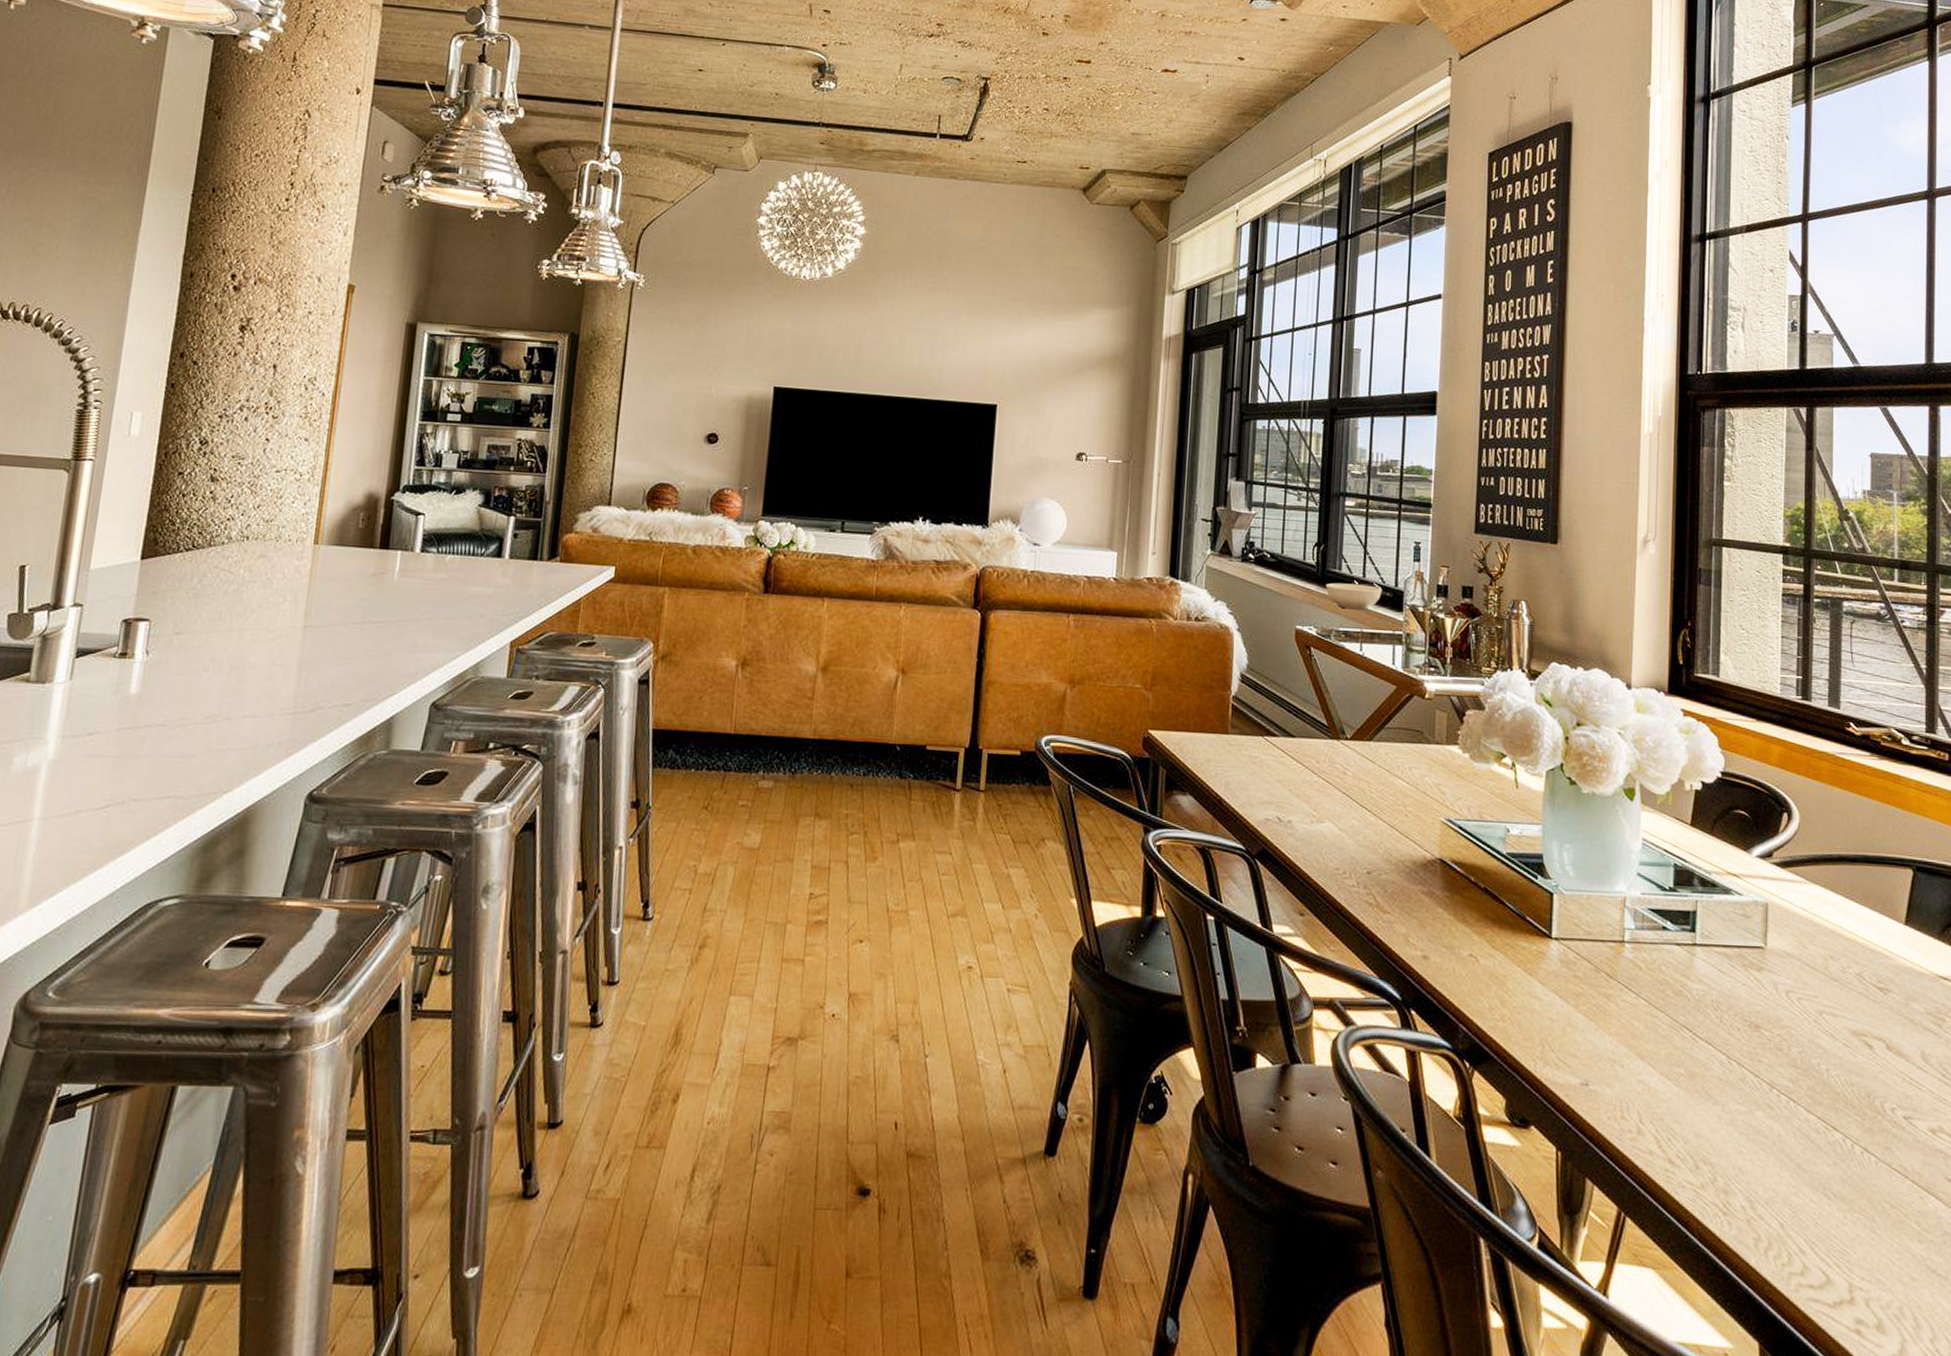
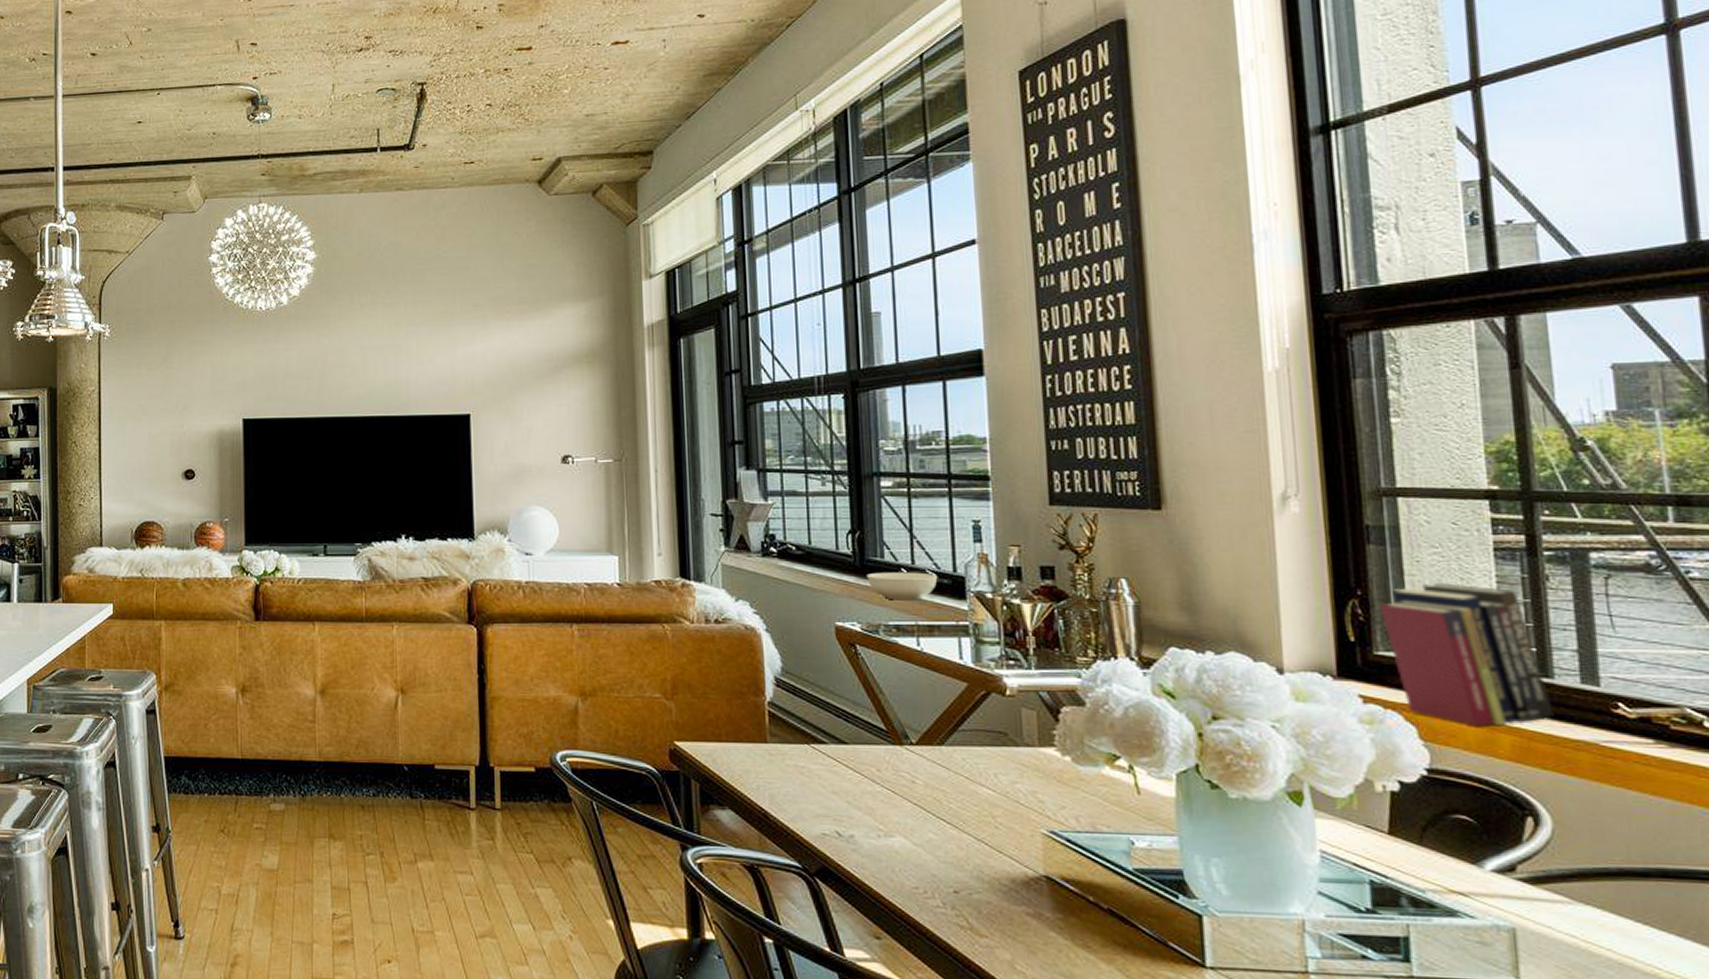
books: none [1702,619,1809,738] -> present [1379,583,1554,726]

